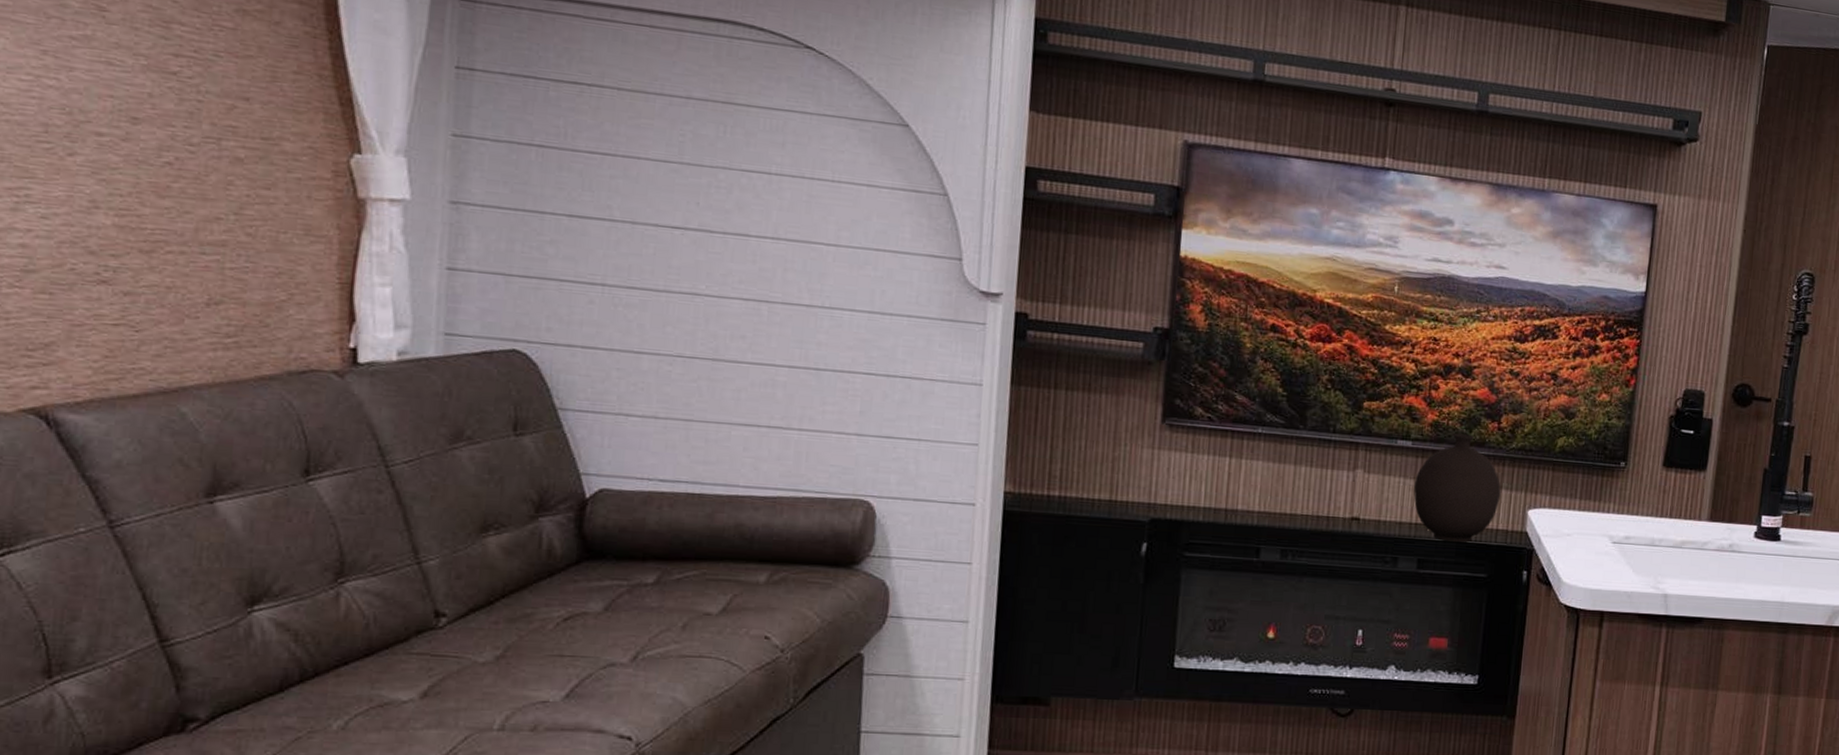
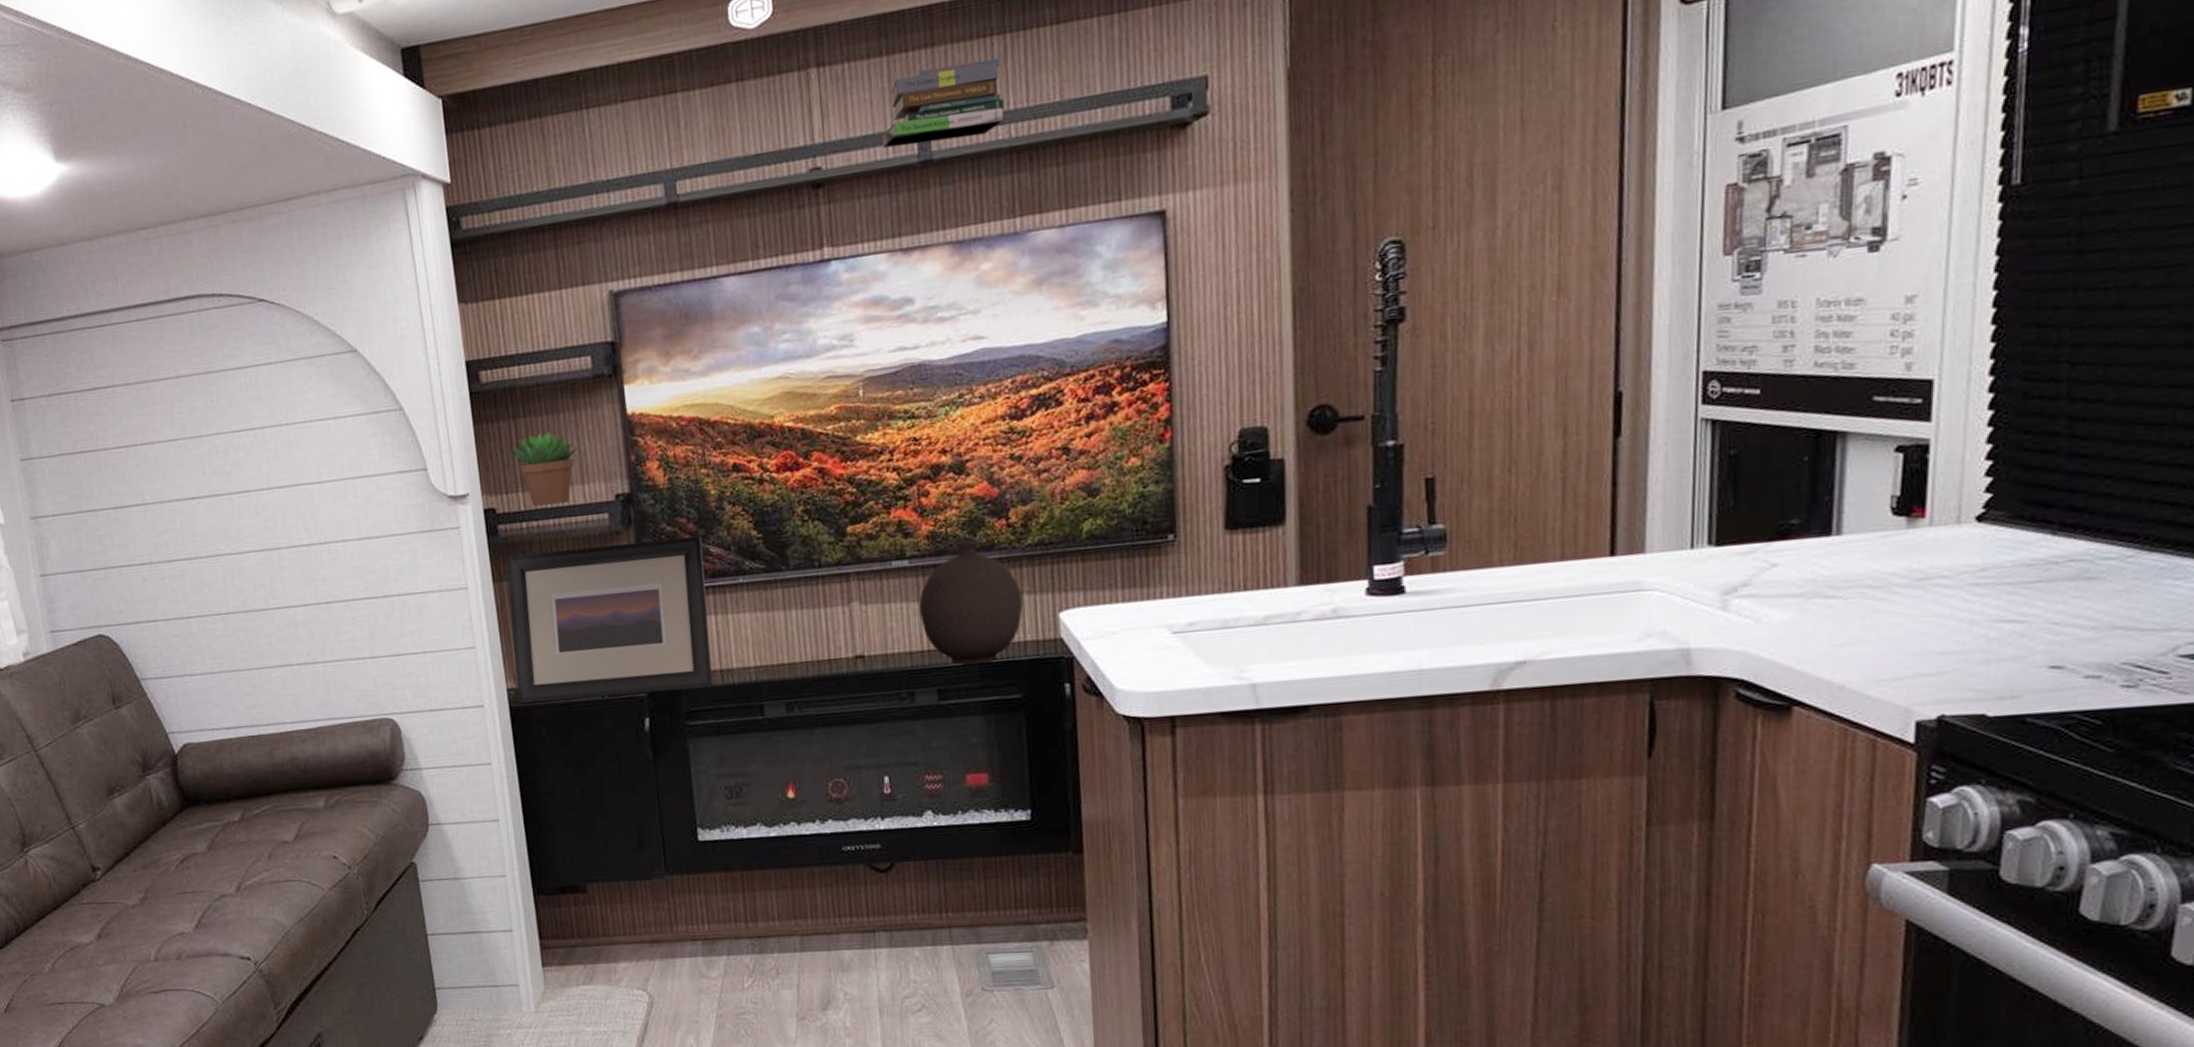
picture frame: none [1013,362,1230,524] -> present [506,536,713,703]
succulent plant: none [1052,252,1124,325] -> present [506,431,577,507]
books: none [1449,37,1553,105] -> present [881,58,1005,148]

